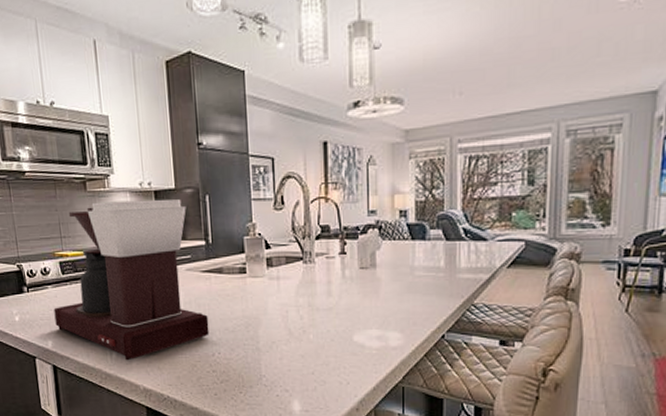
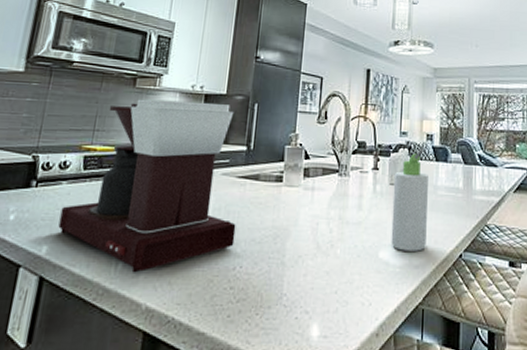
bottle: none [364,226,404,334] -> present [391,148,428,251]

